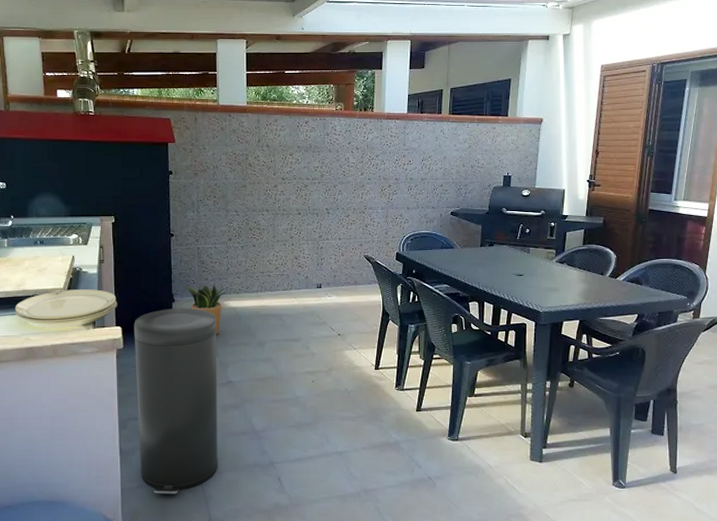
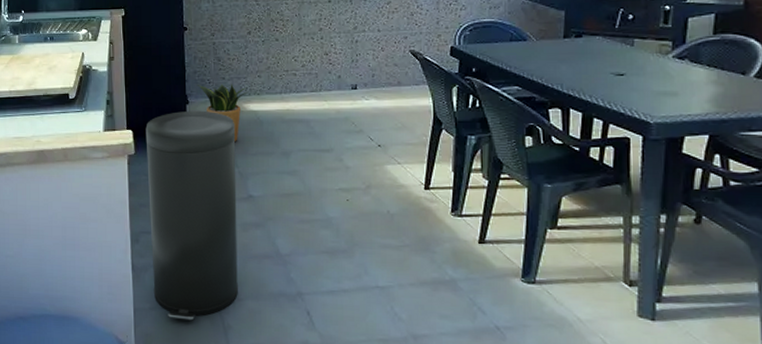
plate: present [14,289,118,328] -> none [26,89,129,130]

